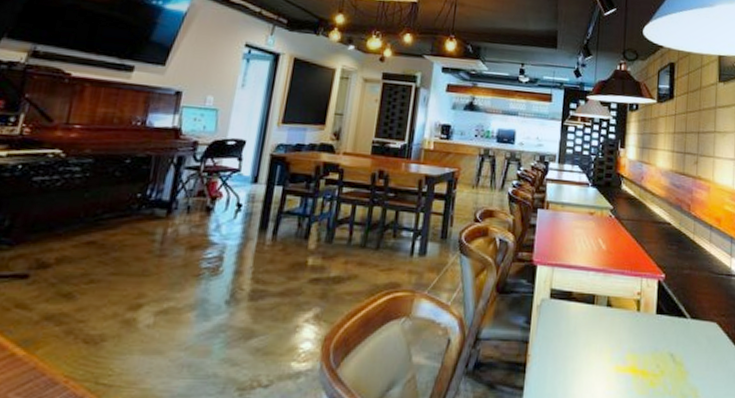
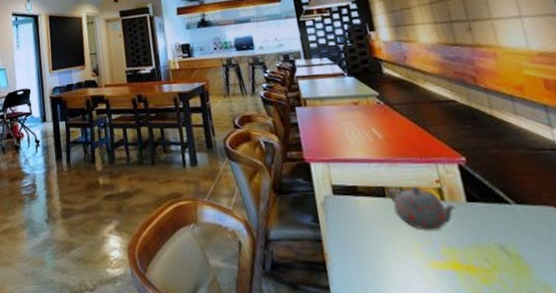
teapot: none [596,296,647,337] -> present [387,186,456,230]

